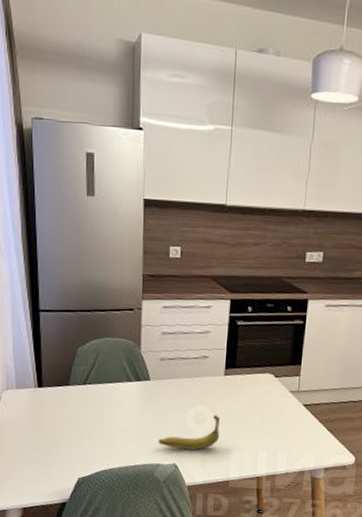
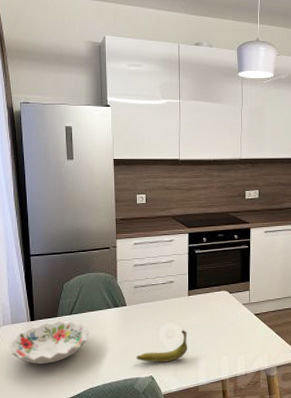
decorative bowl: none [12,389,105,438] -> present [9,320,89,364]

